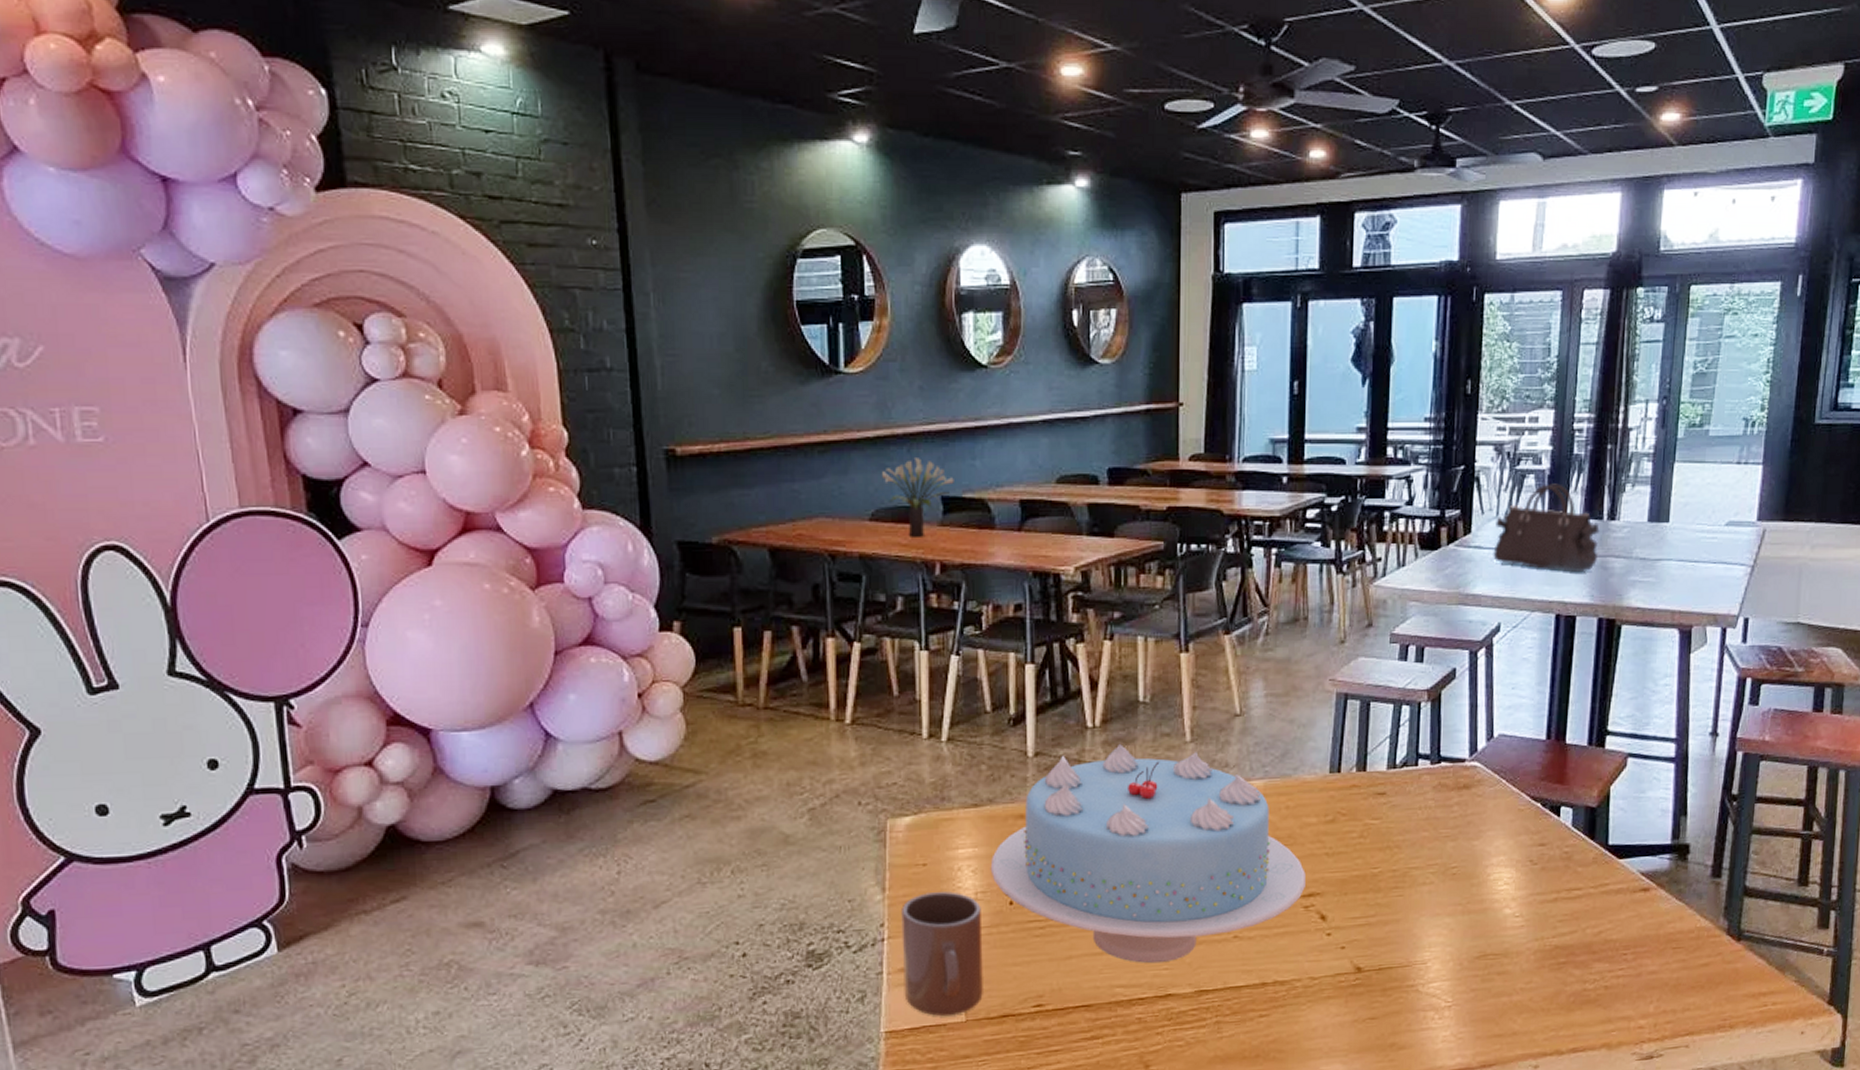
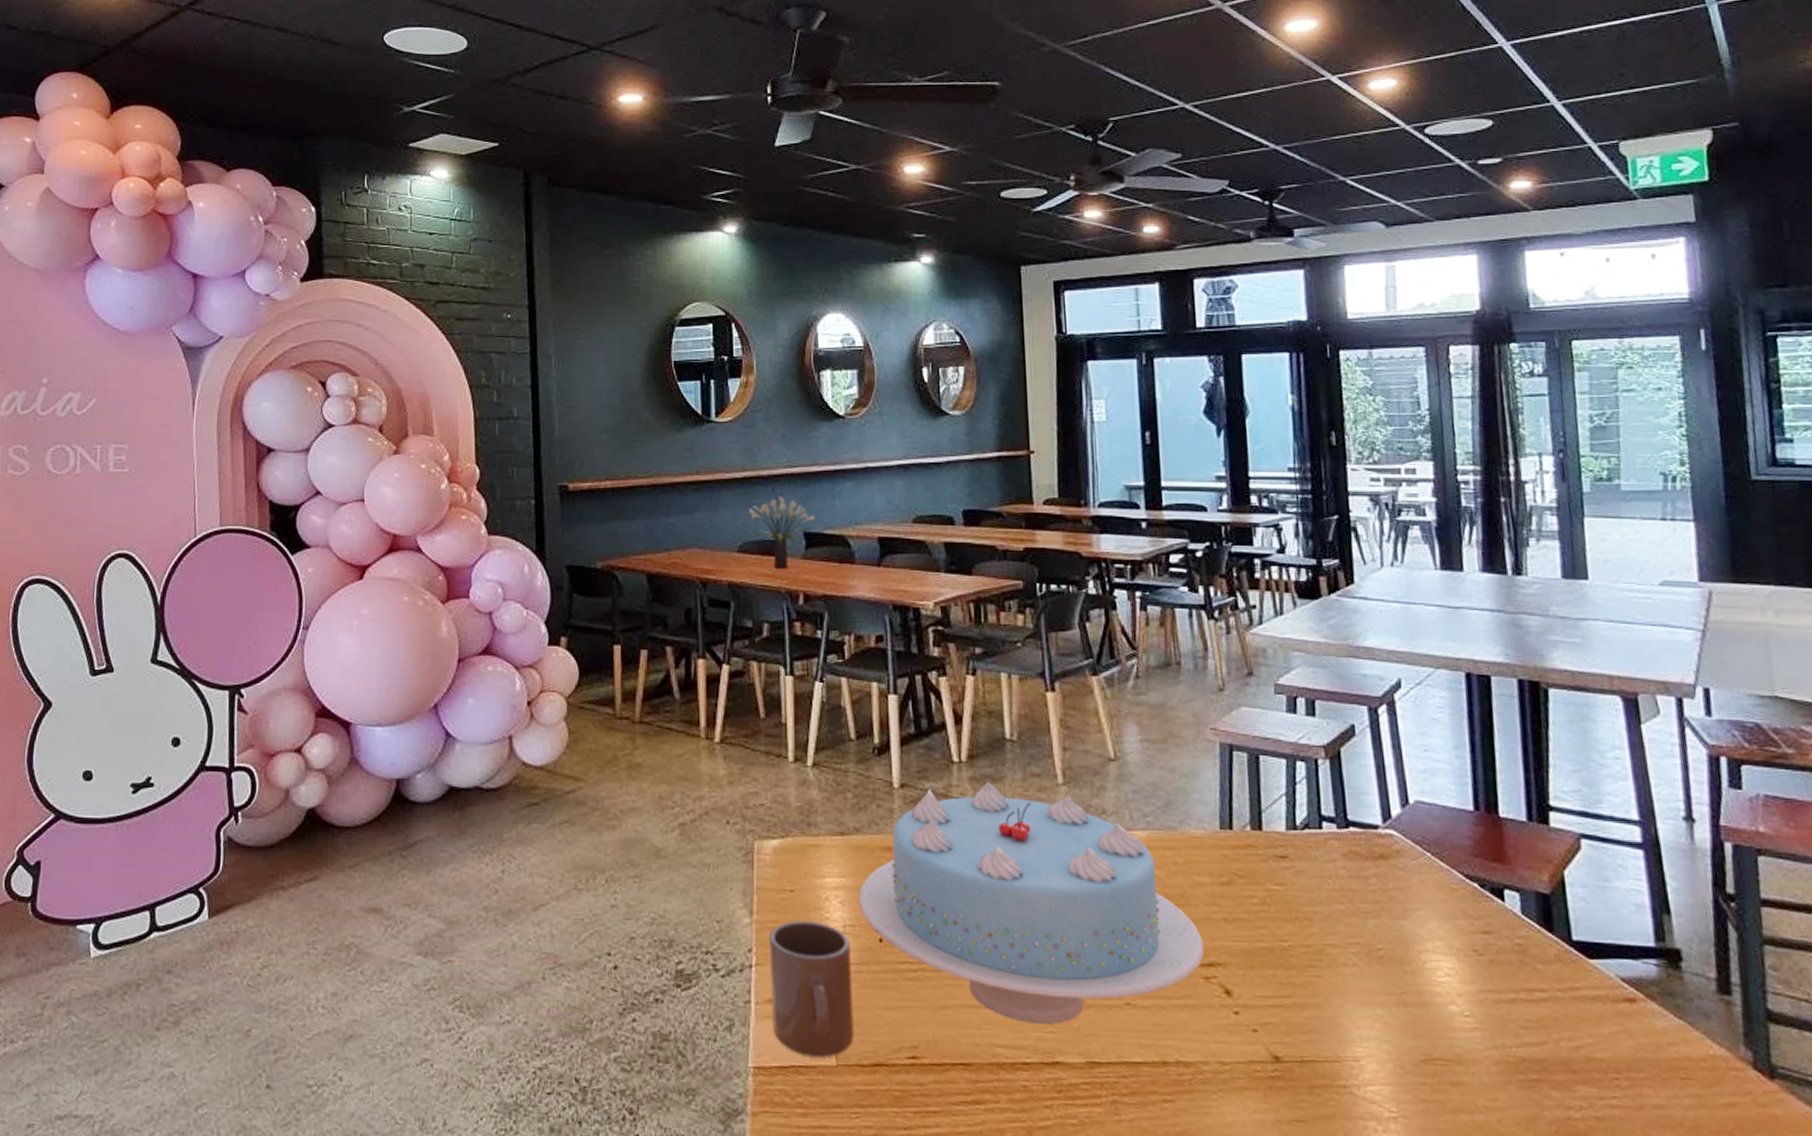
shoulder bag: present [1493,483,1600,573] -> none [1379,535,1507,630]

